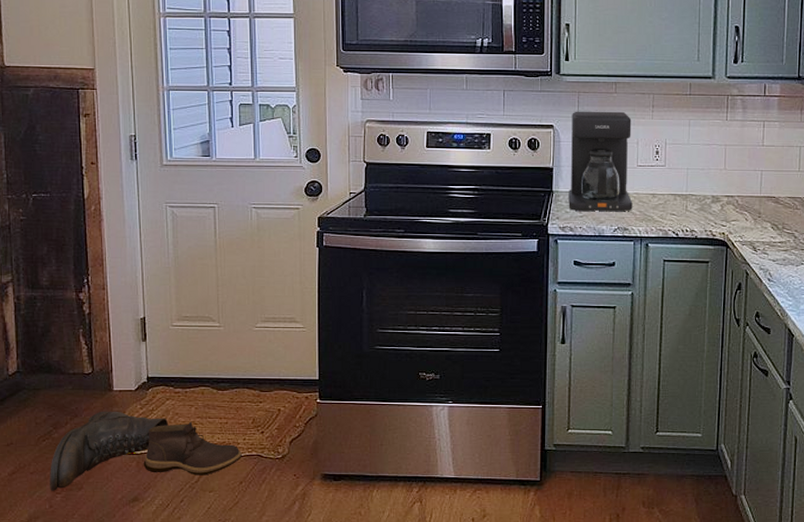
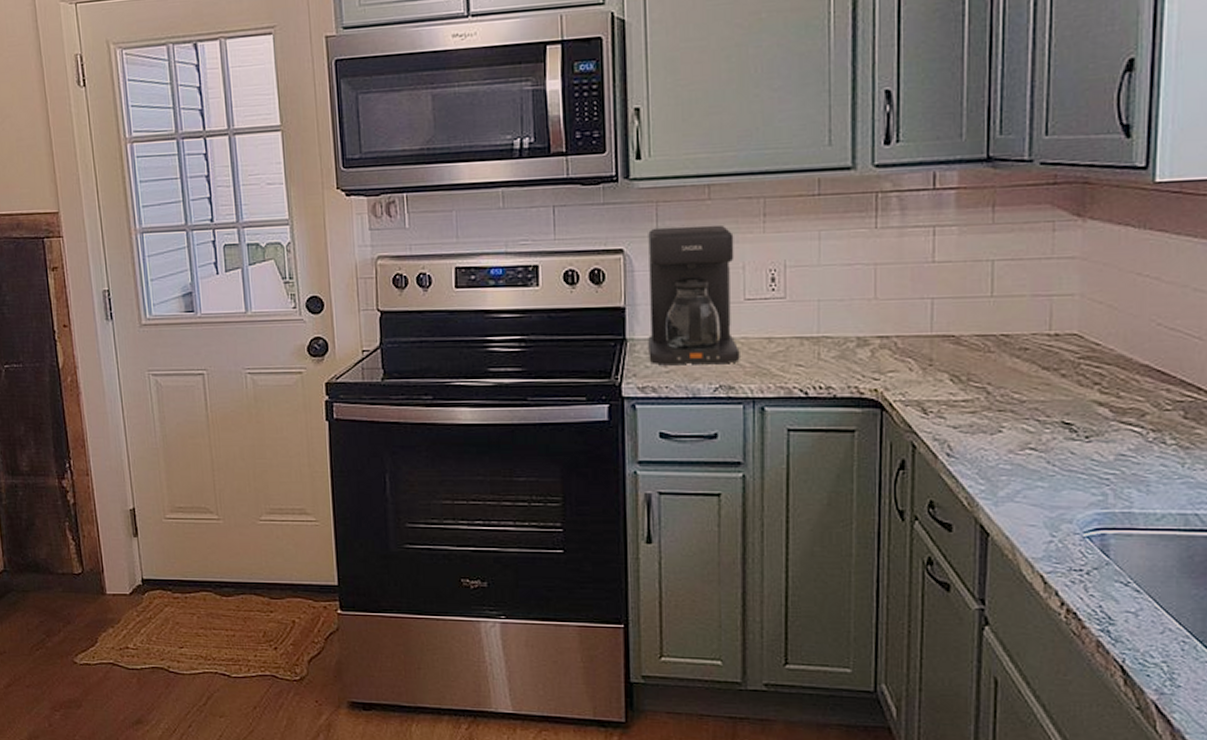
boot: present [50,411,169,491] -> none [46,617,170,708]
boot: present [143,421,242,476] -> none [144,632,254,697]

